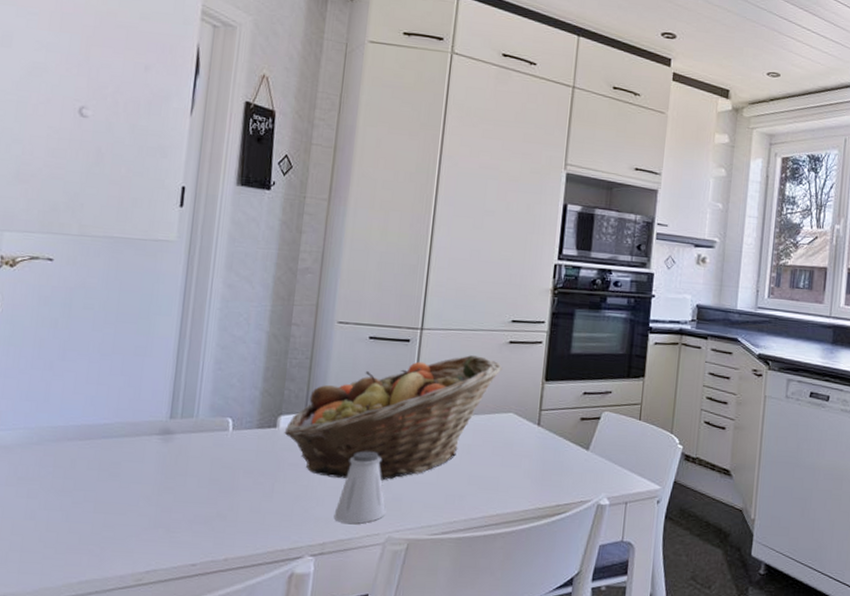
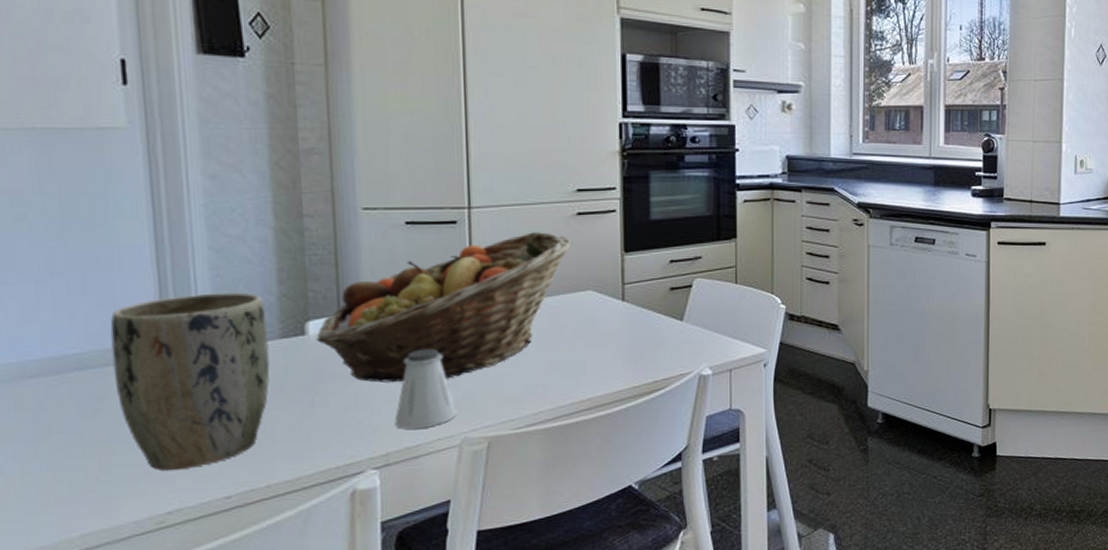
plant pot: none [128,383,250,535] -> present [110,292,270,471]

